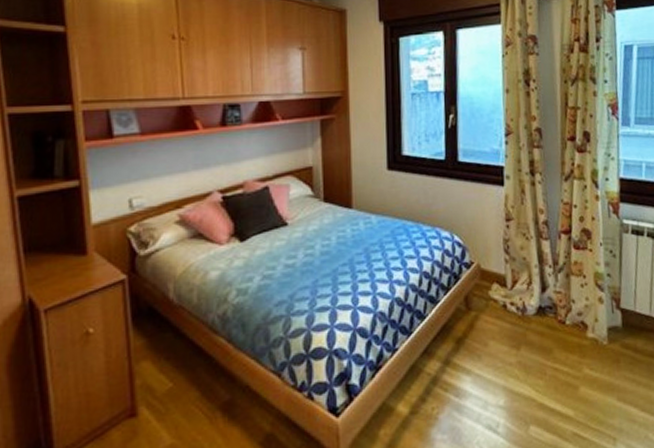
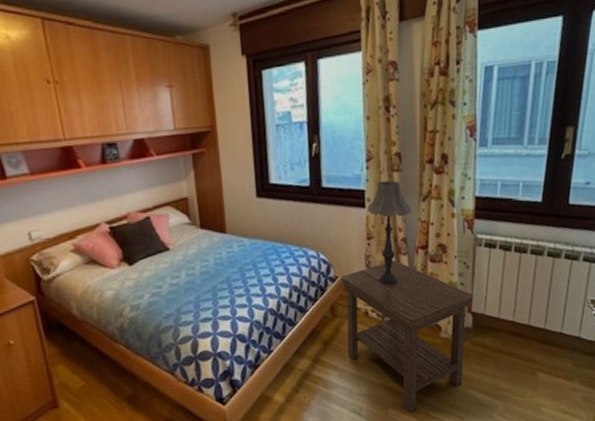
side table: none [477,246,622,430] -> present [341,261,473,412]
table lamp: none [506,157,554,275] -> present [367,180,412,286]

